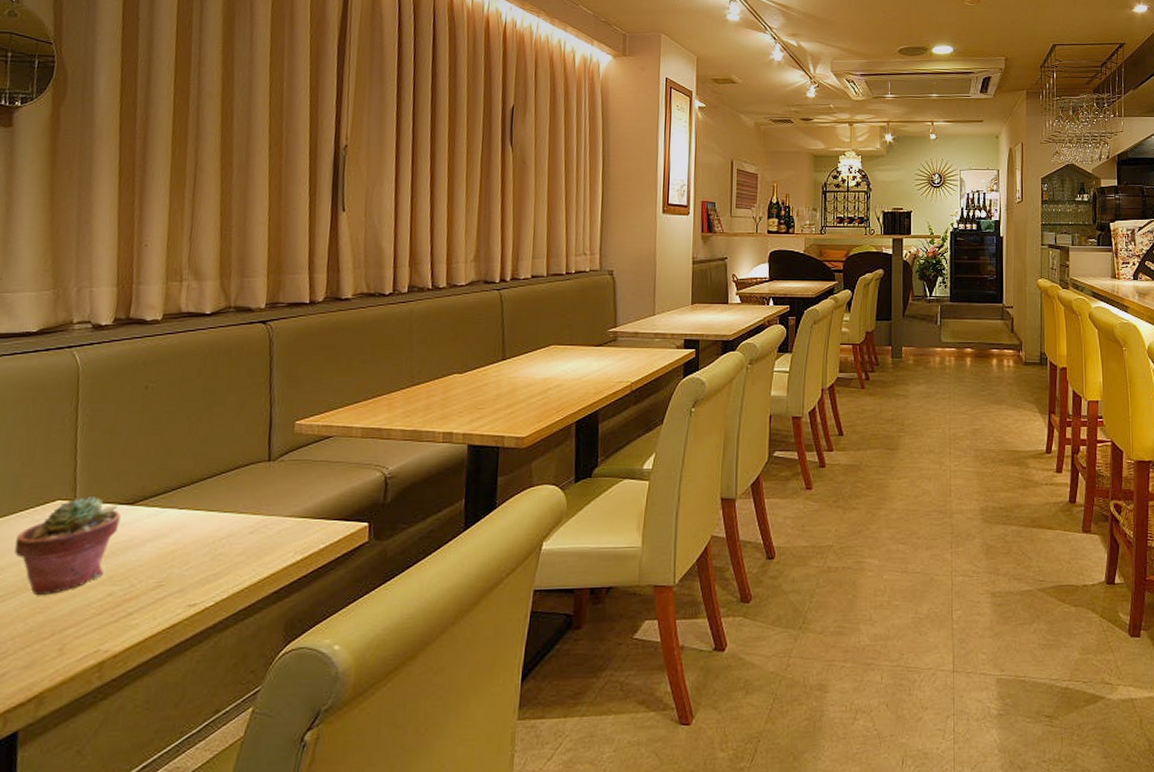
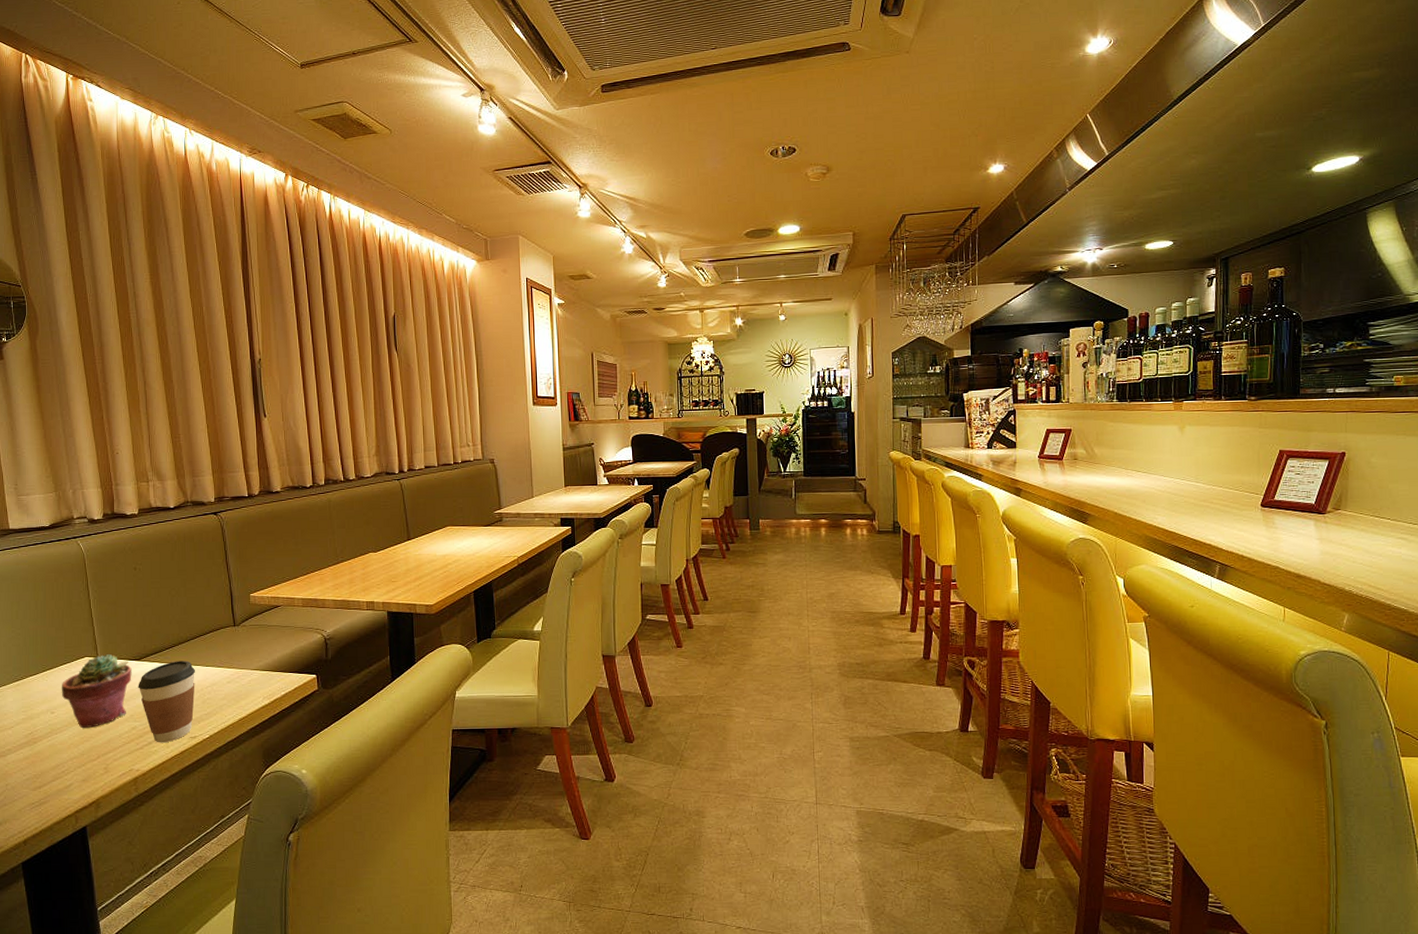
coffee cup: none [125,505,208,614] -> present [138,660,195,743]

